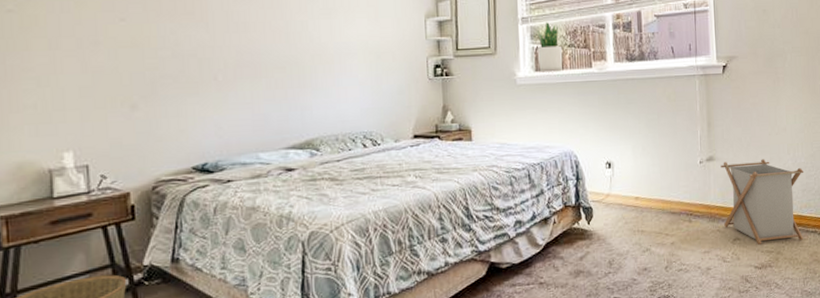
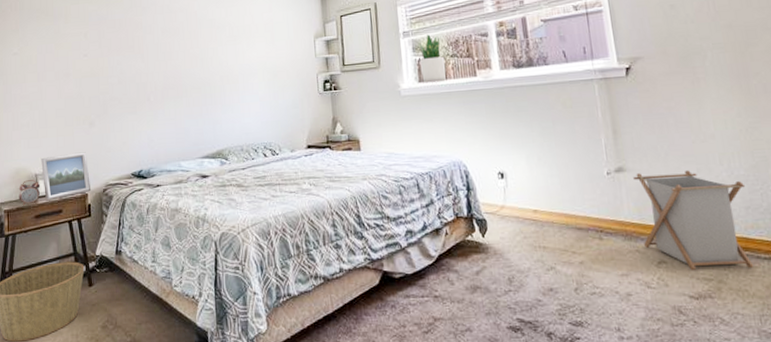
alarm clock: none [22,176,58,210] -> present [18,180,41,206]
picture frame: none [58,141,134,203] -> present [41,152,90,201]

